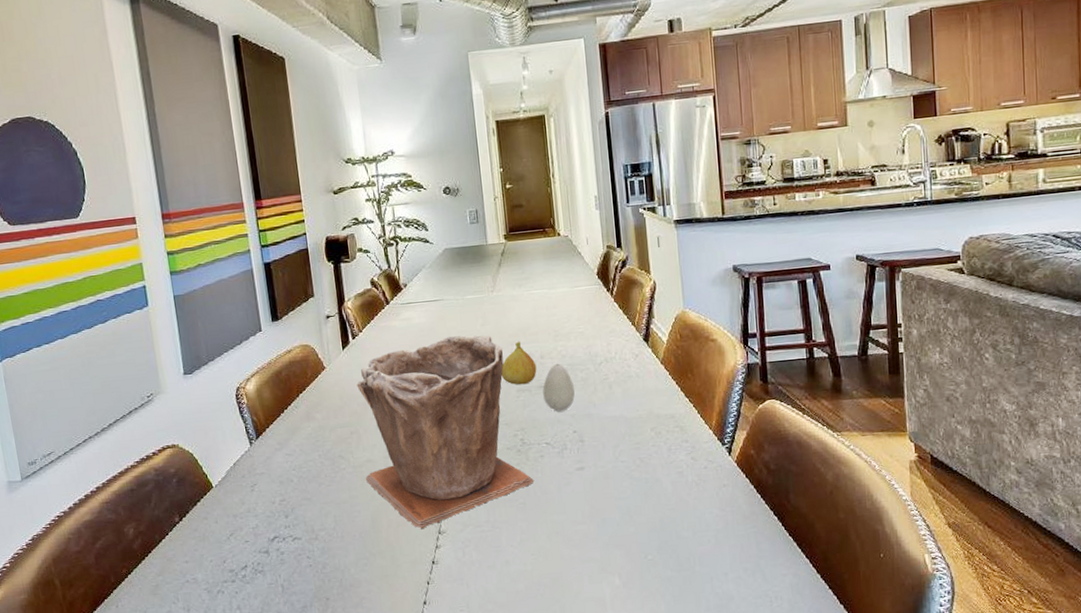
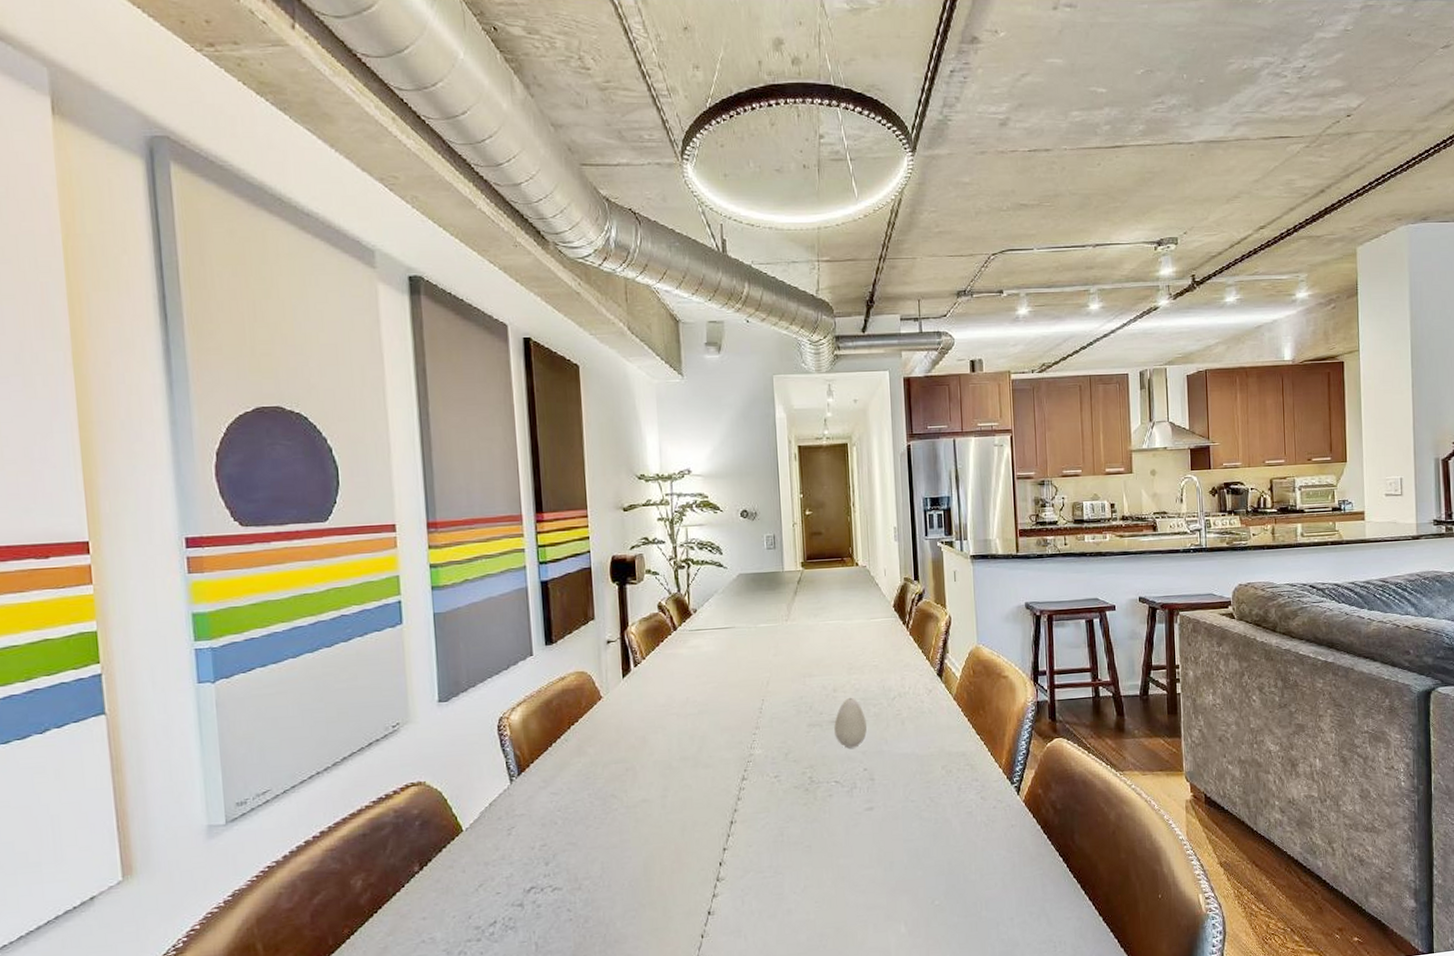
plant pot: present [357,335,535,530] -> none [636,666,822,877]
fruit: present [501,341,537,385] -> none [791,673,829,720]

